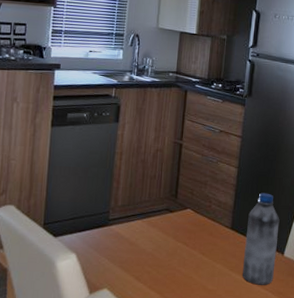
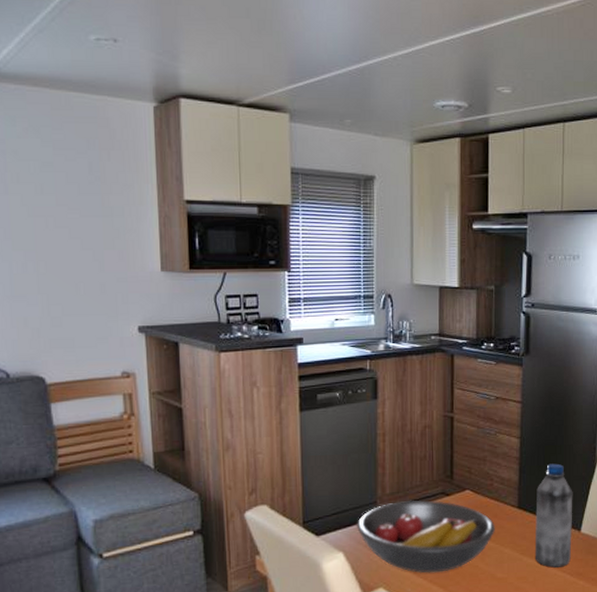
fruit bowl: none [90,213,210,280] -> present [357,500,495,574]

